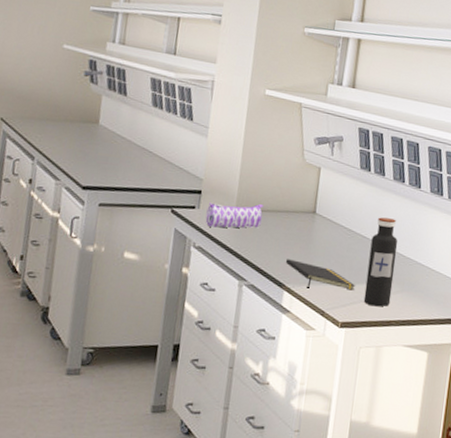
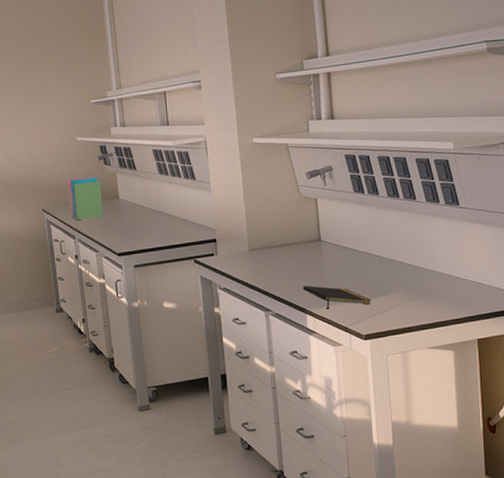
books: none [35,90,81,141] -> present [67,177,104,221]
pencil case: present [205,202,264,228] -> none [224,242,274,269]
water bottle: present [363,217,398,307] -> none [378,233,408,316]

